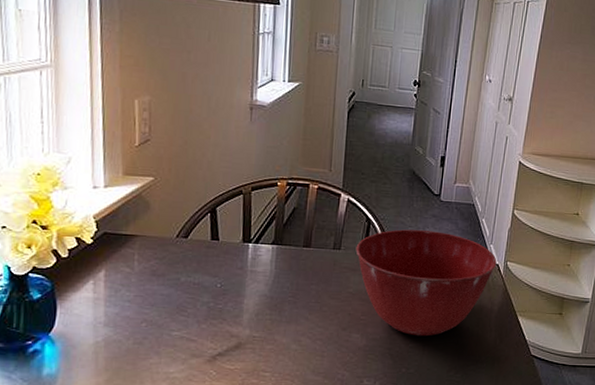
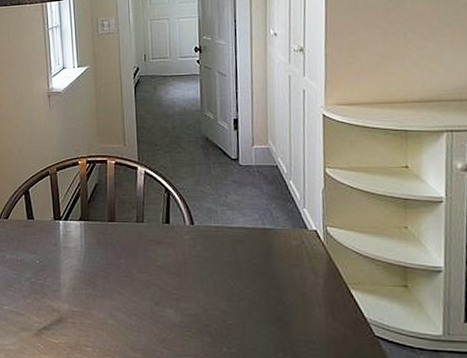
mixing bowl: present [355,229,497,337] -> none [158,198,314,312]

